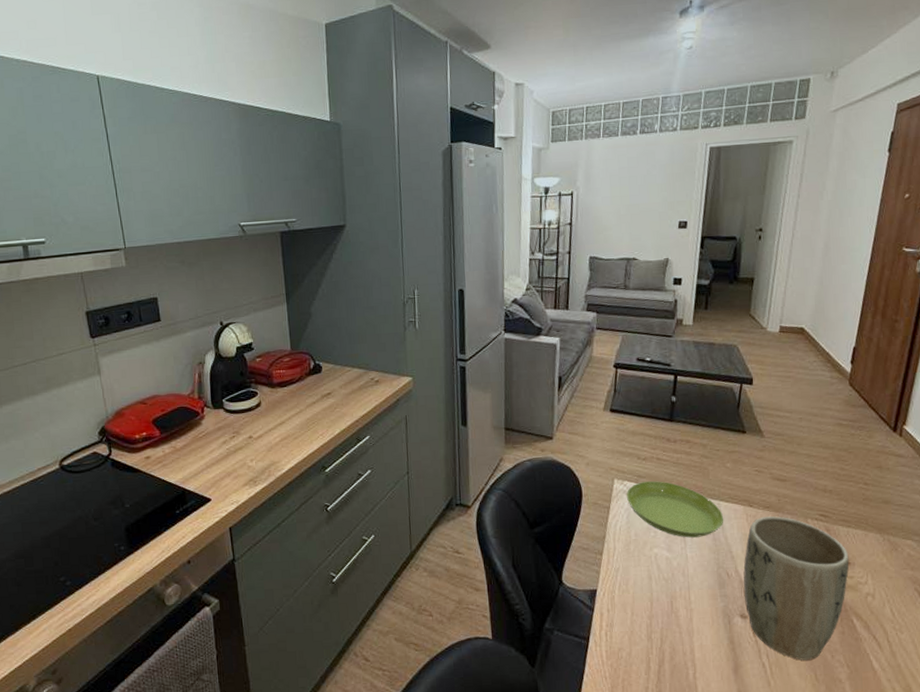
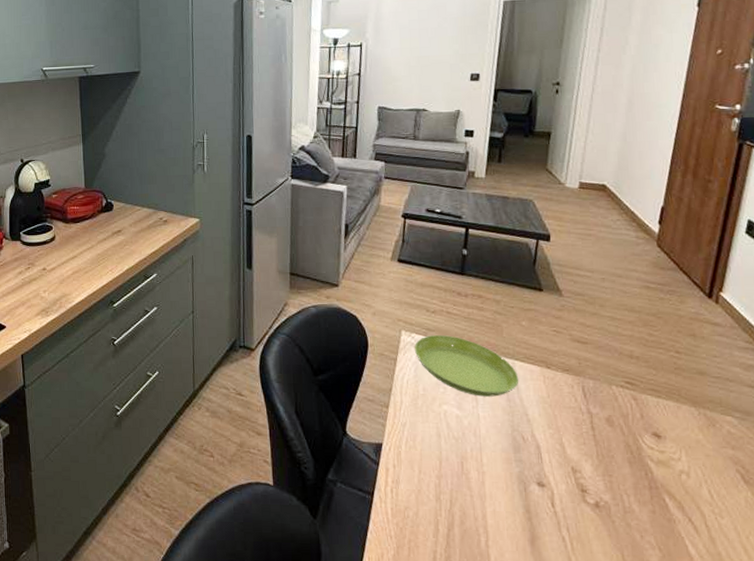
plant pot: present [743,516,850,661] -> none [540,380,660,538]

